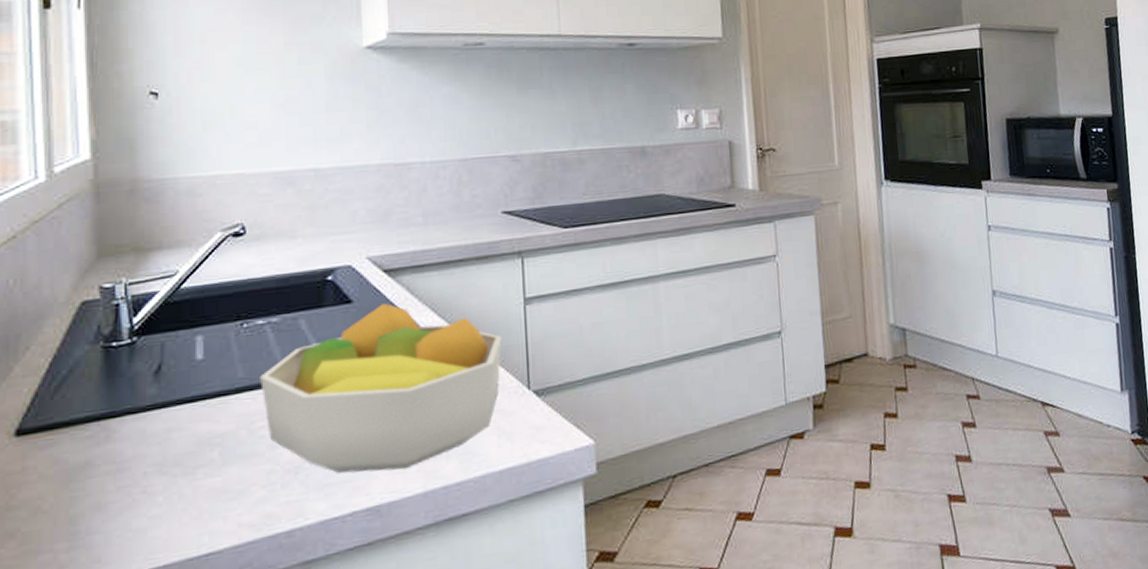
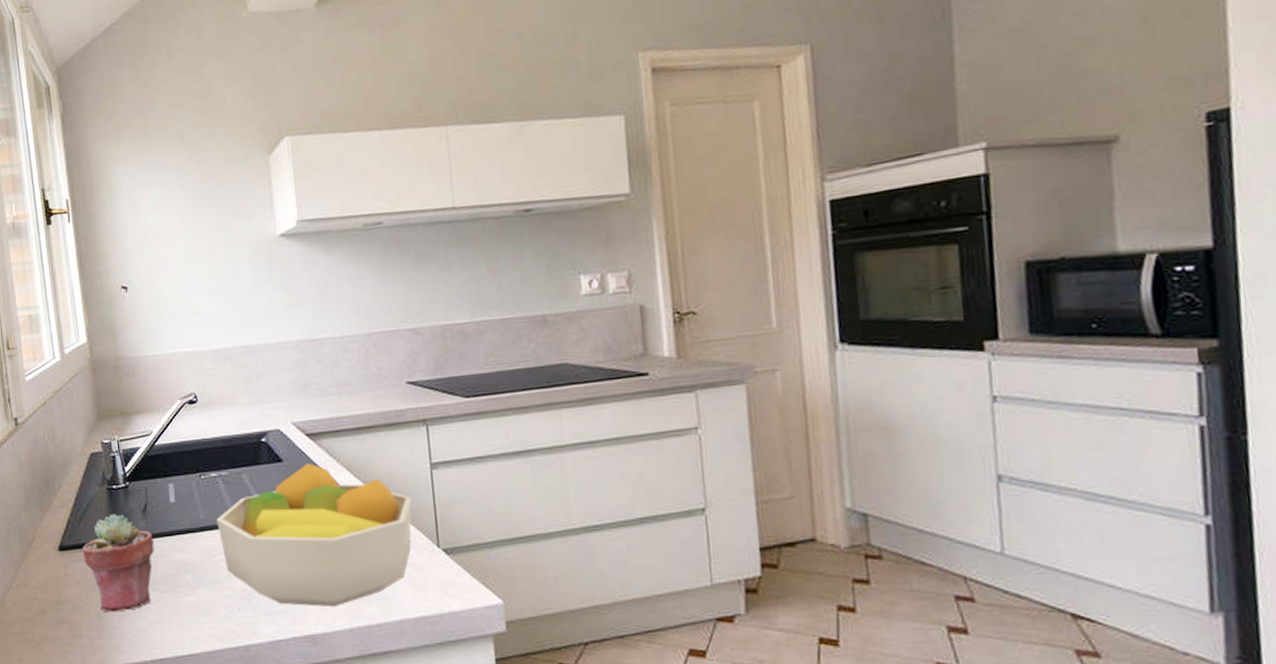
potted succulent: none [53,379,169,513] -> present [82,513,155,612]

